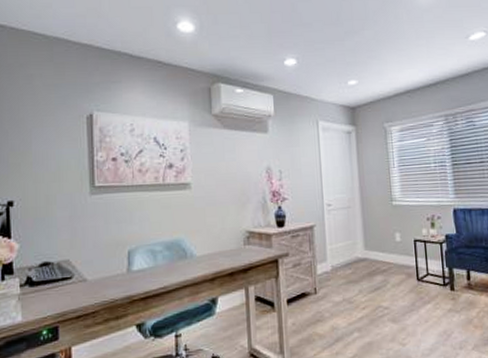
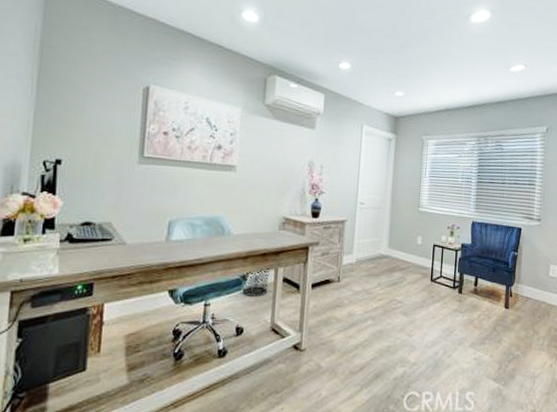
waste bin: none [213,288,241,321] -> present [242,268,270,297]

